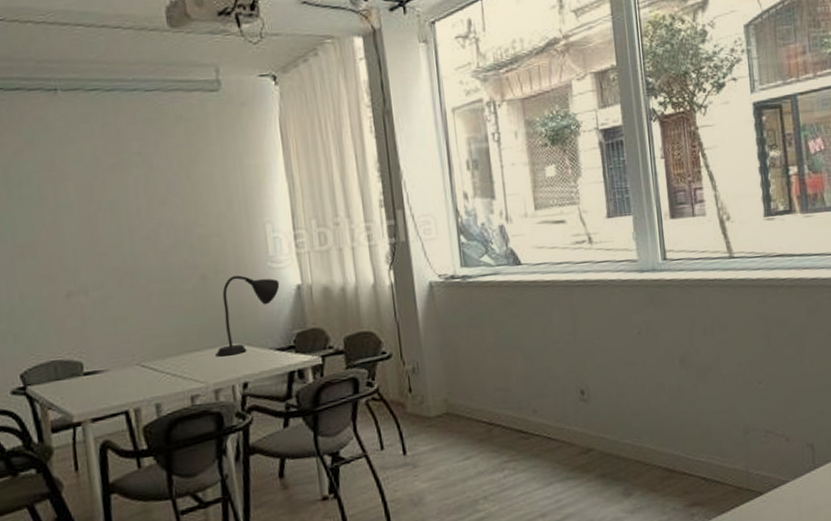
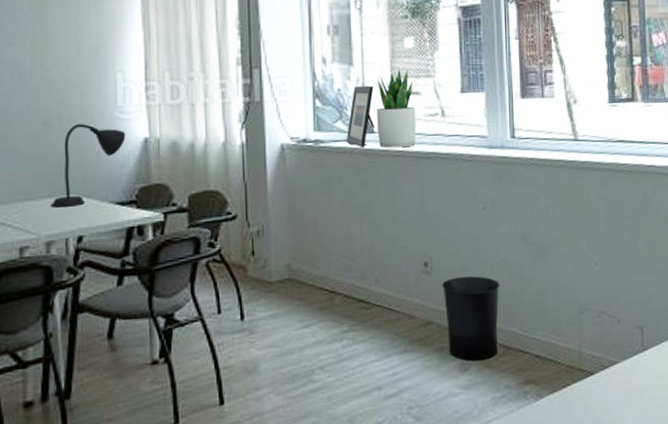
picture frame: none [493,217,522,281] -> present [346,85,375,148]
planter: none [520,198,564,280] -> present [377,69,417,149]
waste bin: none [600,401,661,486] -> present [442,276,500,361]

